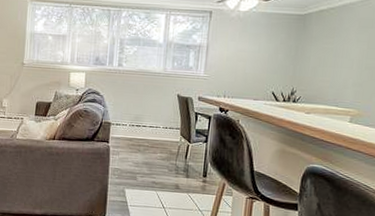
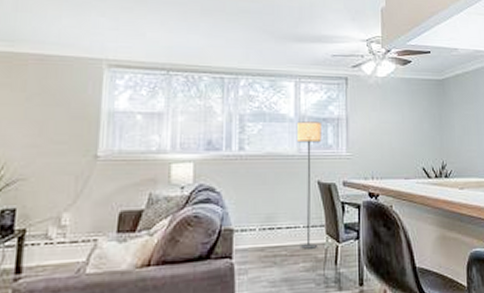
floor lamp: none [159,46,185,145] -> present [296,121,322,249]

